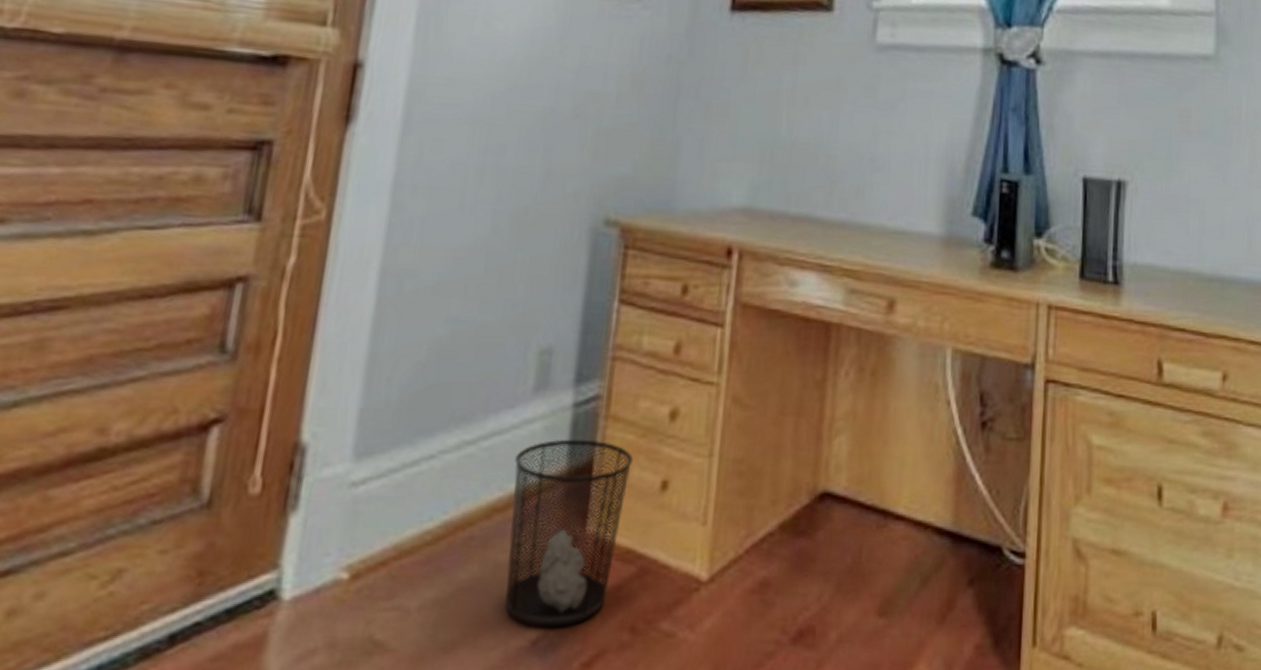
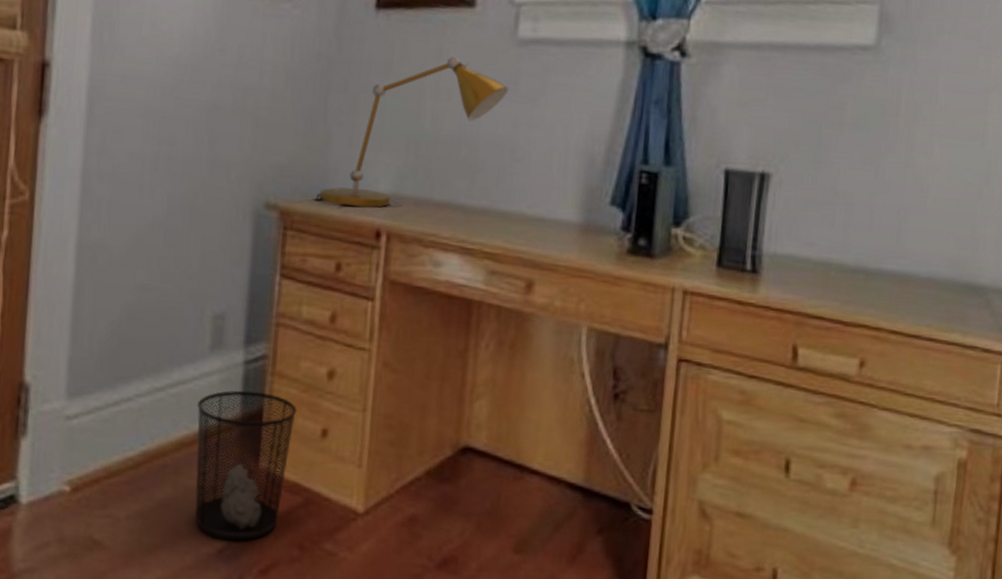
desk lamp: none [660,62,868,223] -> present [315,57,509,208]

